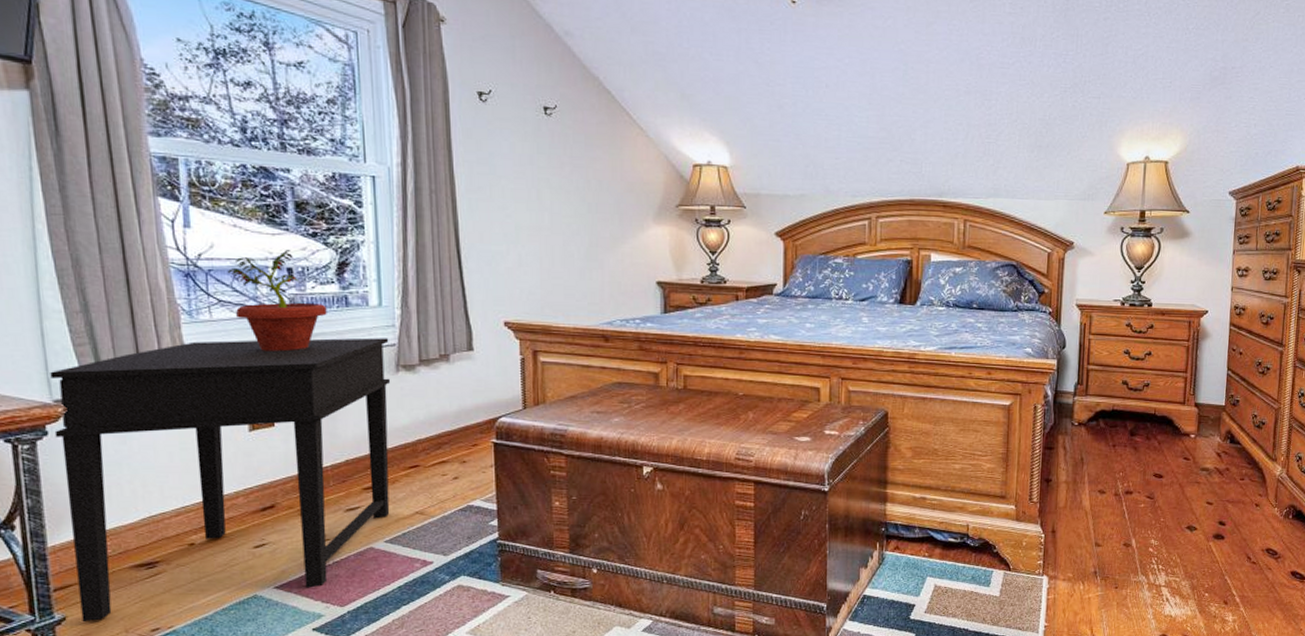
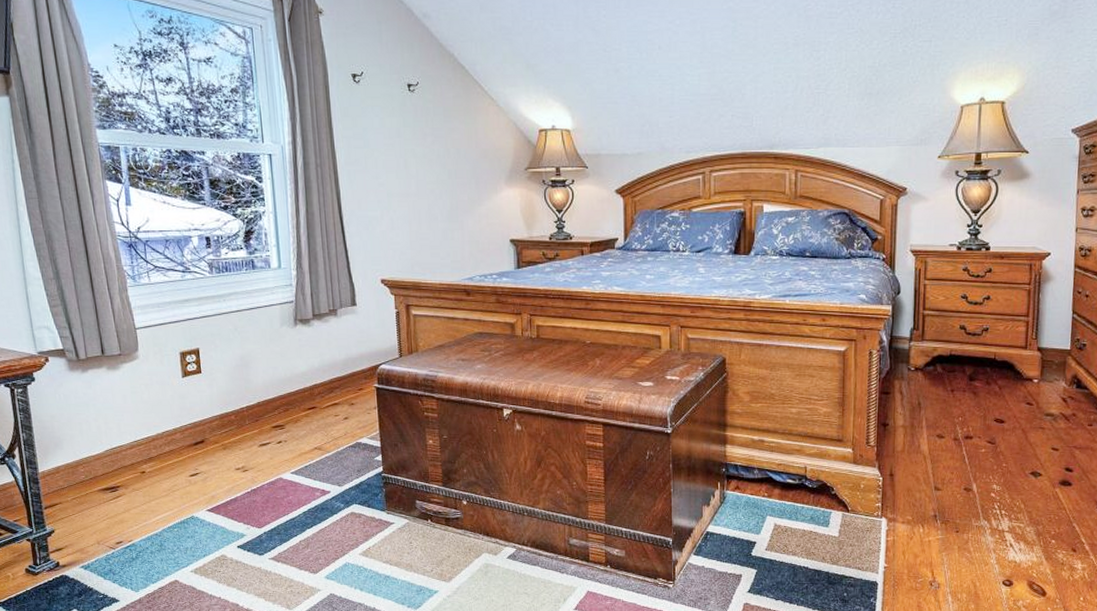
side table: present [50,337,391,623] -> none [34,296,294,535]
potted plant: present [227,250,327,352] -> none [160,222,238,309]

